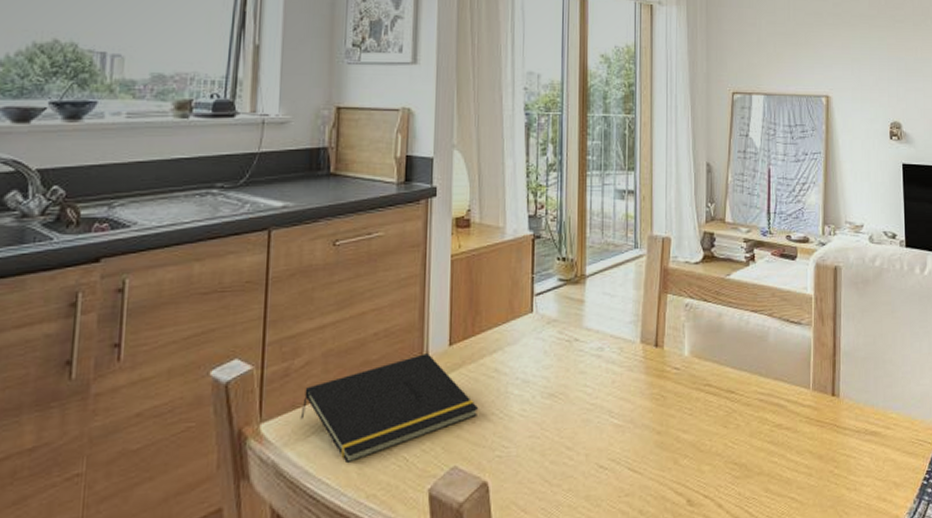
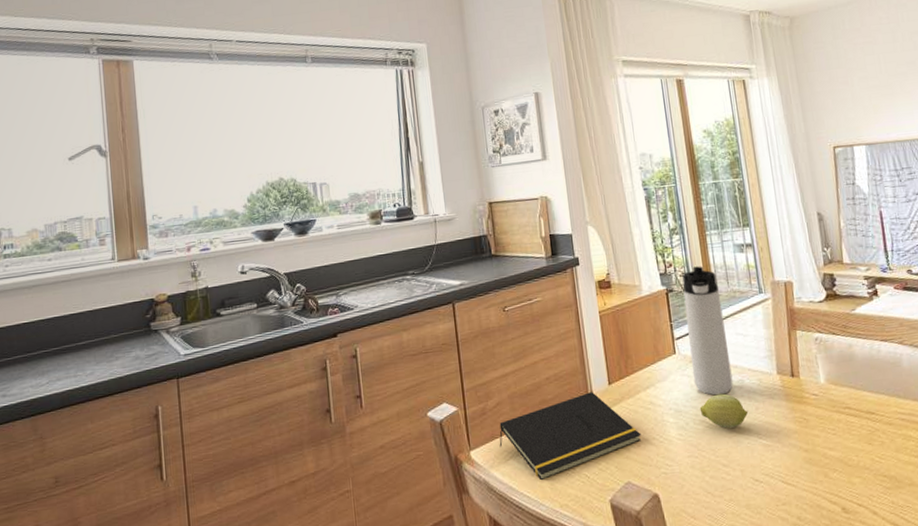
thermos bottle: none [548,211,592,365] -> present [682,266,733,396]
fruit: none [550,362,604,404] -> present [699,393,749,428]

